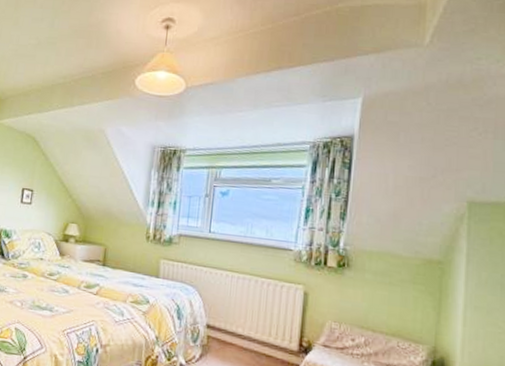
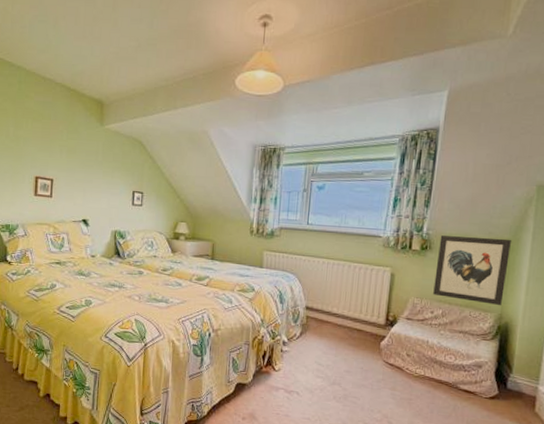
wall art: none [353,252,442,338] -> present [433,235,511,306]

